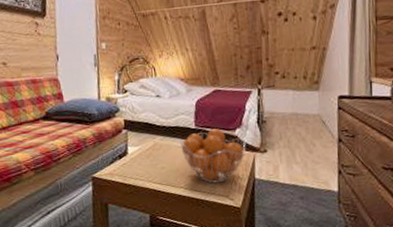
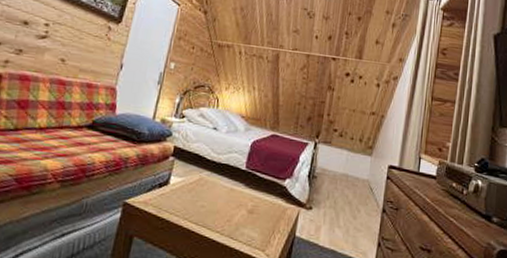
fruit basket: present [180,128,246,184] -> none [226,174,293,234]

